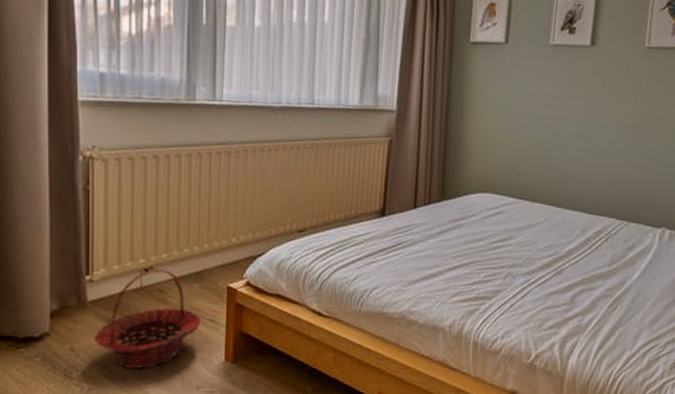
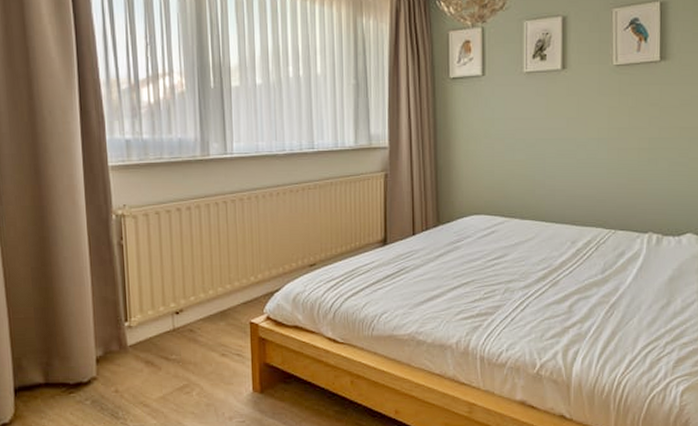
basket: present [94,269,202,370] -> none [135,311,230,406]

